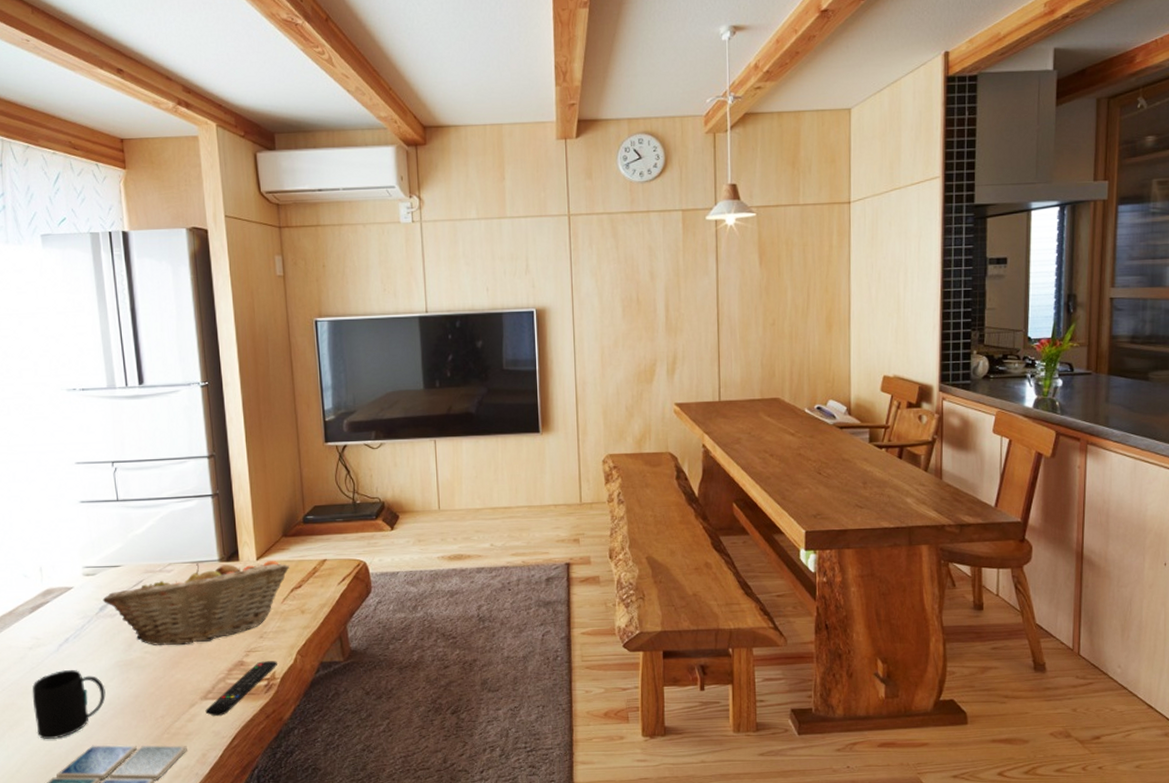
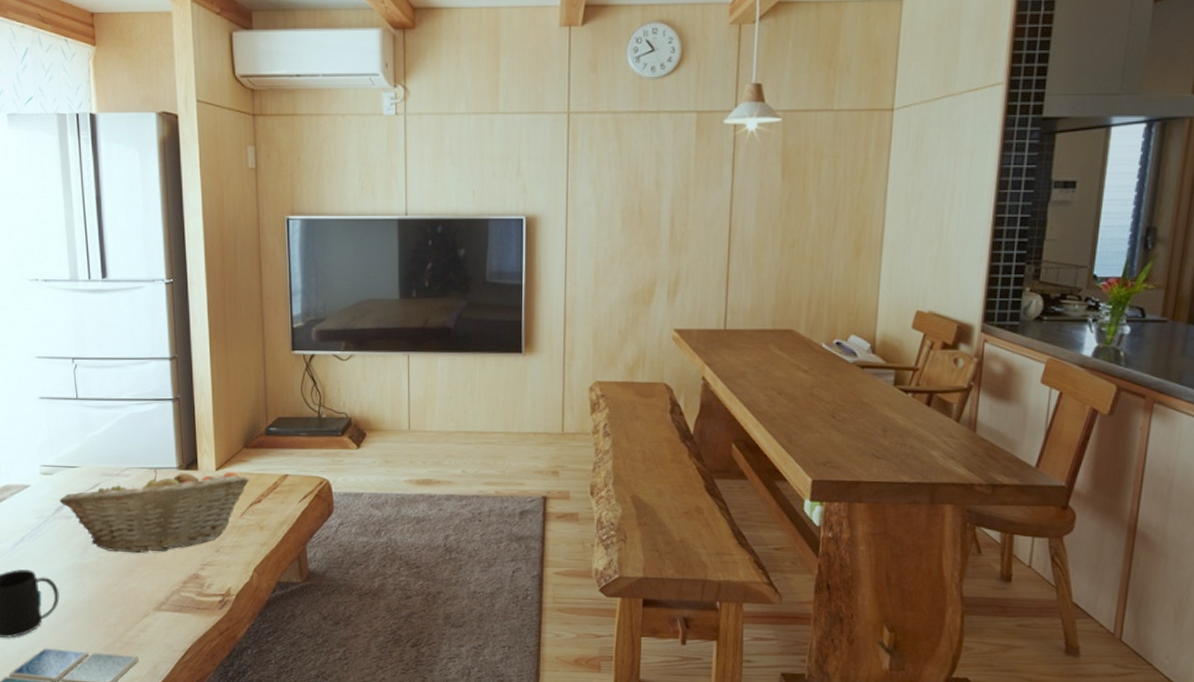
remote control: present [205,661,277,716] -> none [158,576,233,629]

